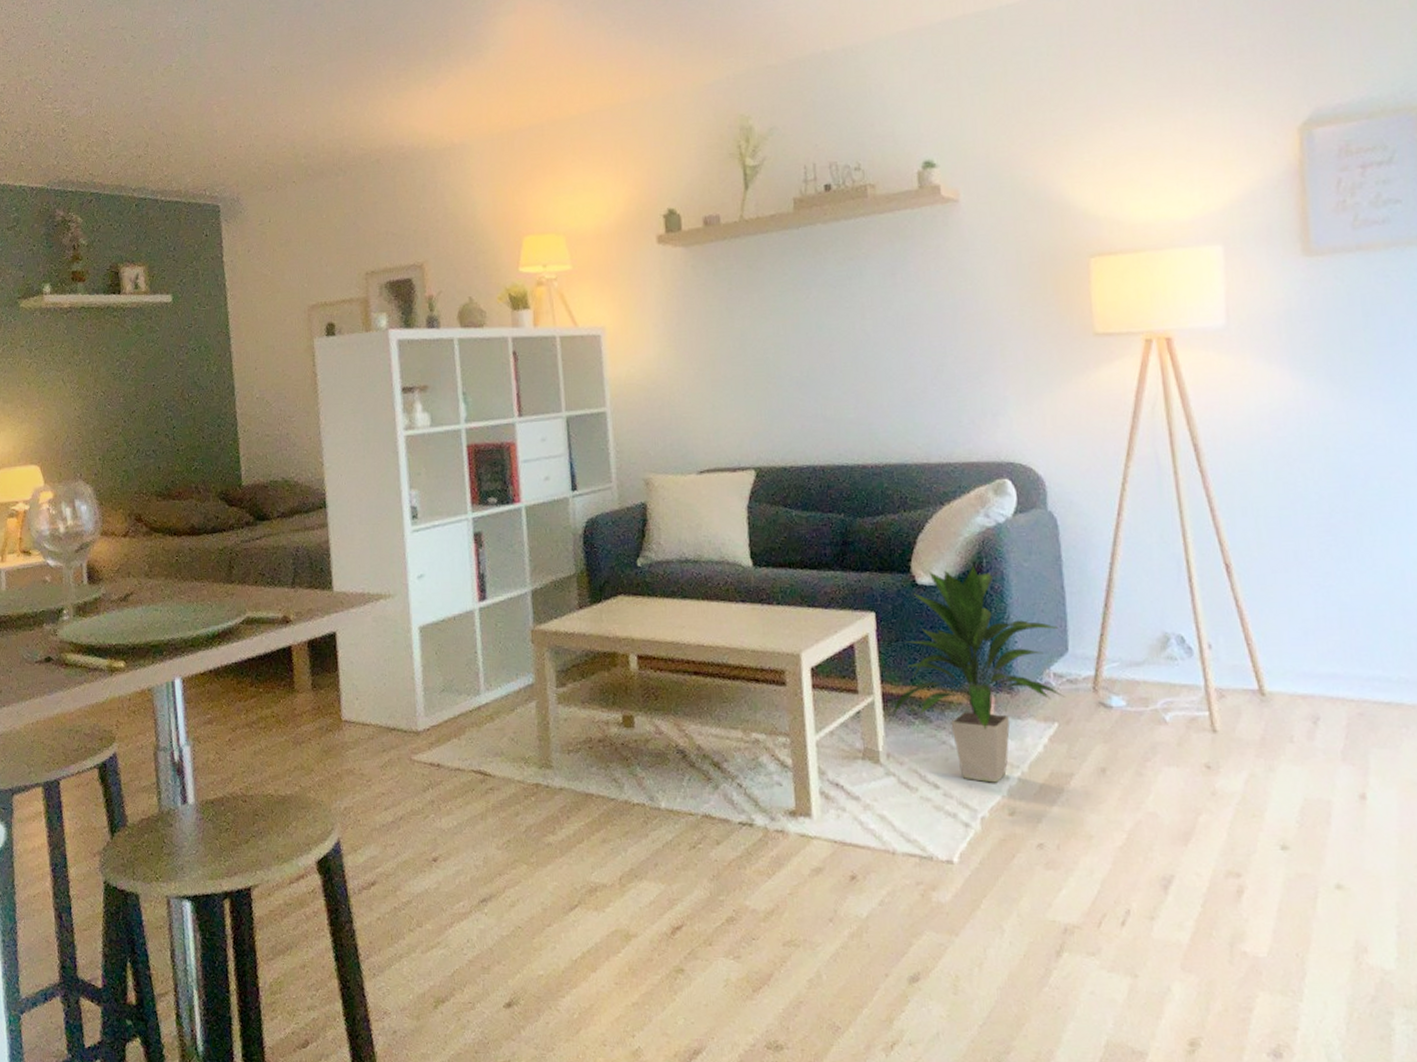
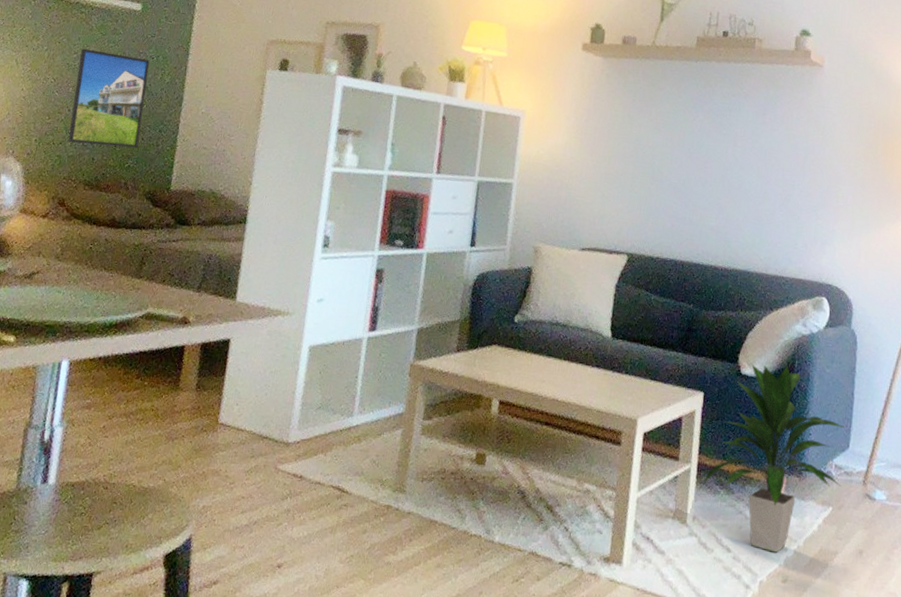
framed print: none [122,352,200,455] -> present [68,48,150,149]

